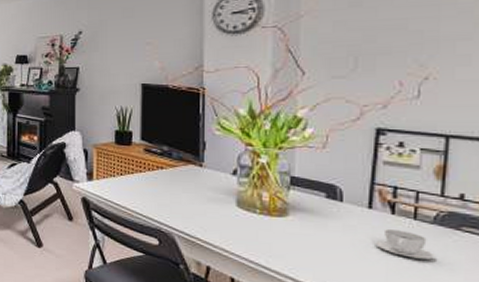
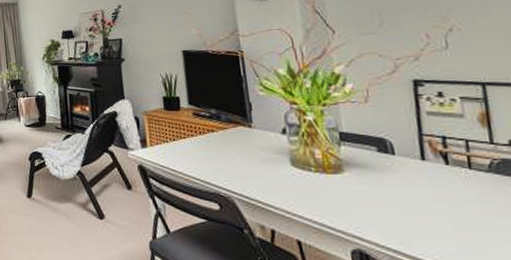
teacup: present [375,229,436,260] -> none [435,181,500,210]

